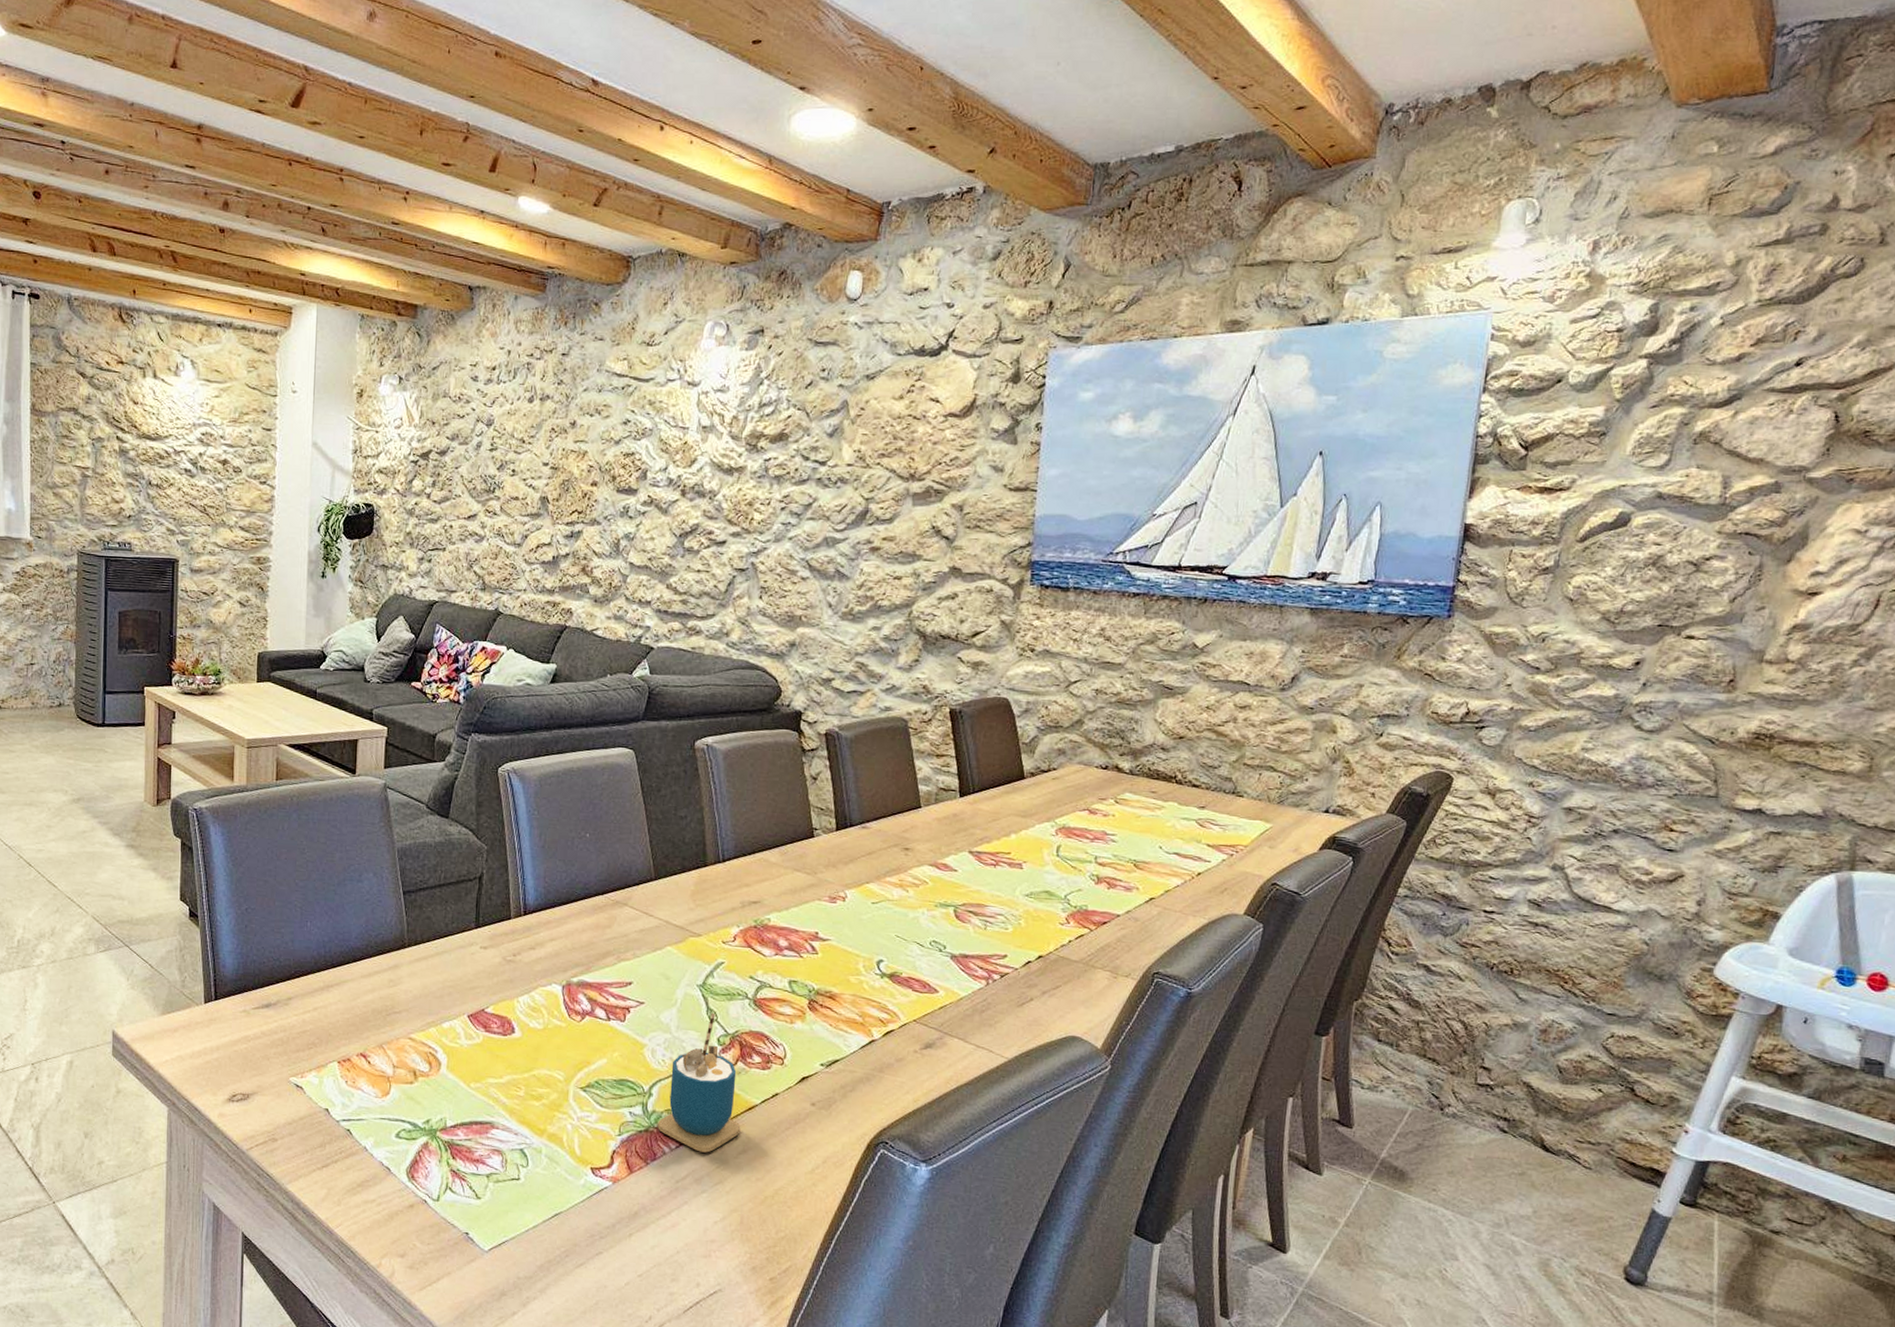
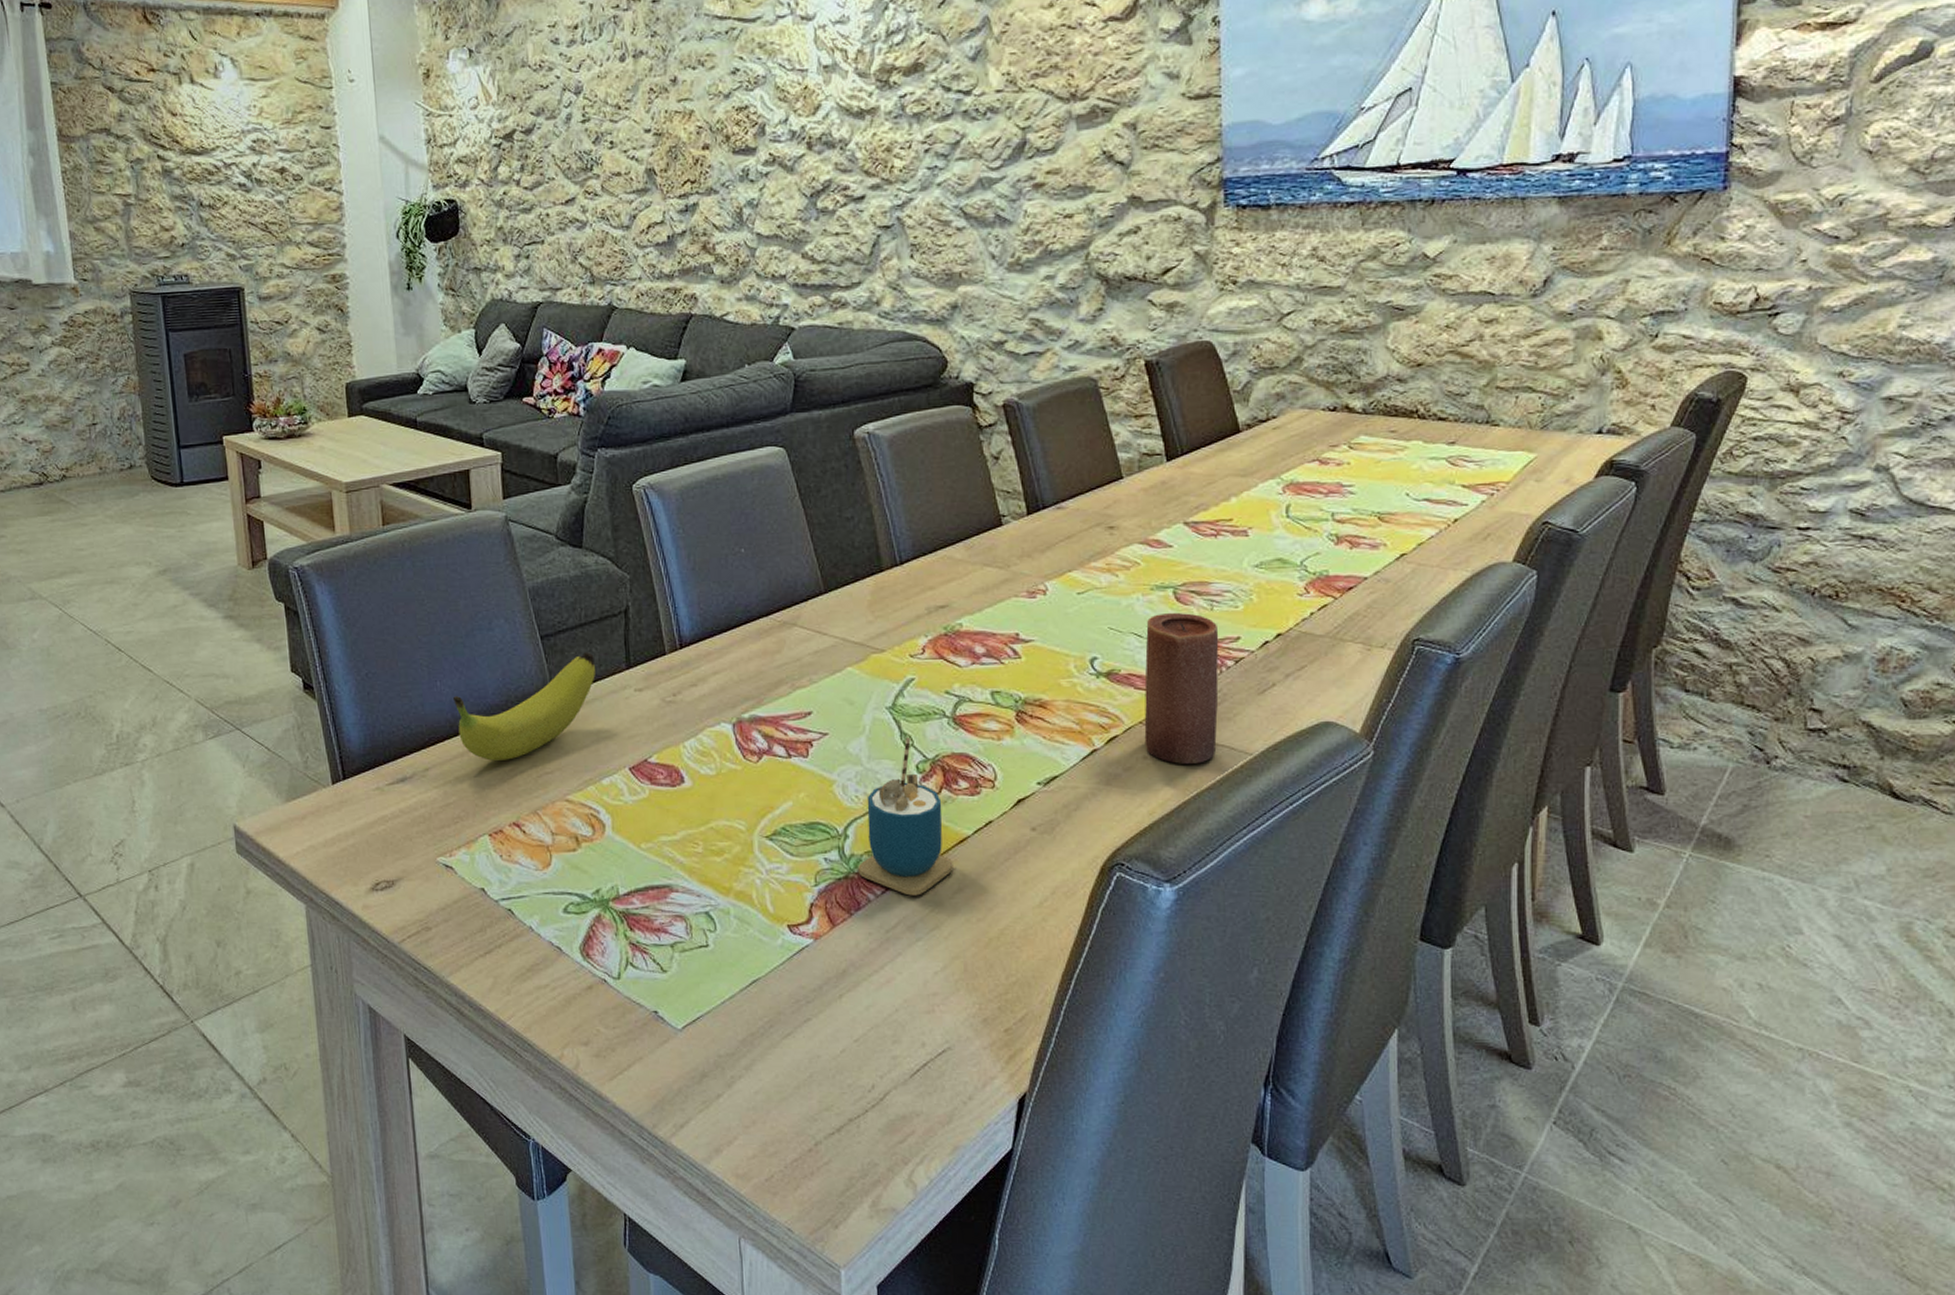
fruit: none [320,910,448,998] -> present [453,652,595,761]
candle: none [916,928,989,1061] -> present [1144,613,1219,764]

